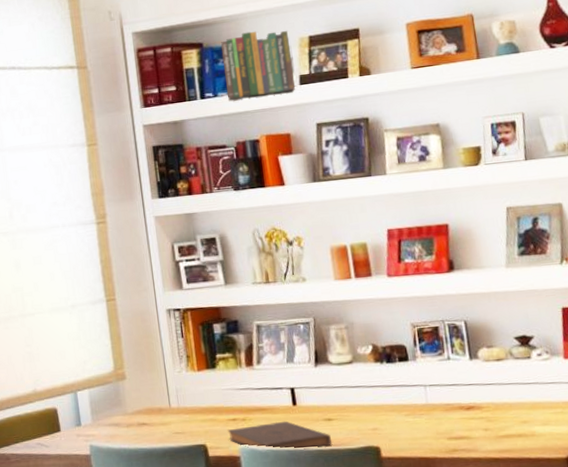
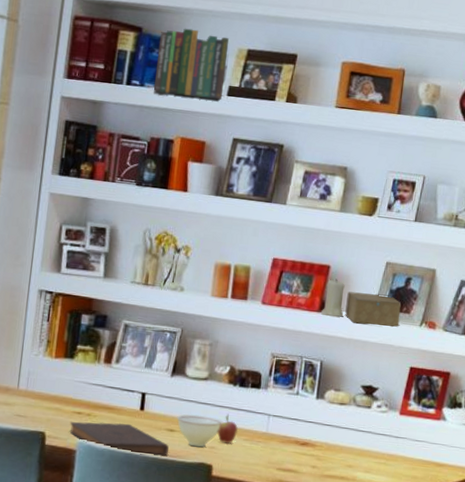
bowl: none [331,398,379,432] -> present [177,414,222,448]
fruit: none [376,392,398,423] -> present [217,413,239,444]
candle: none [449,235,476,275] -> present [321,278,345,317]
decorative box: none [473,239,538,276] -> present [345,291,401,327]

